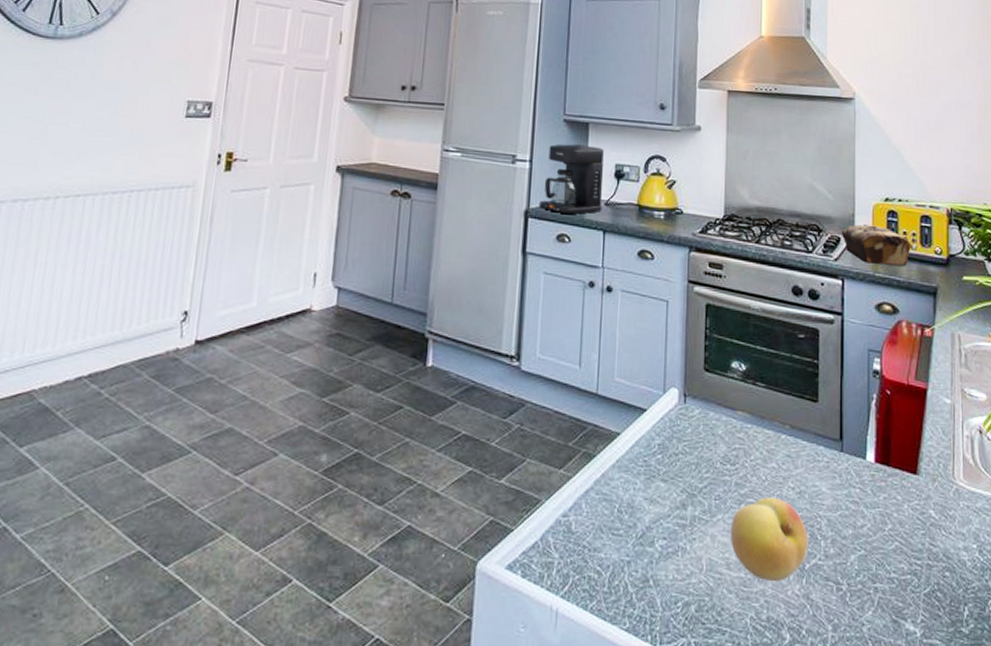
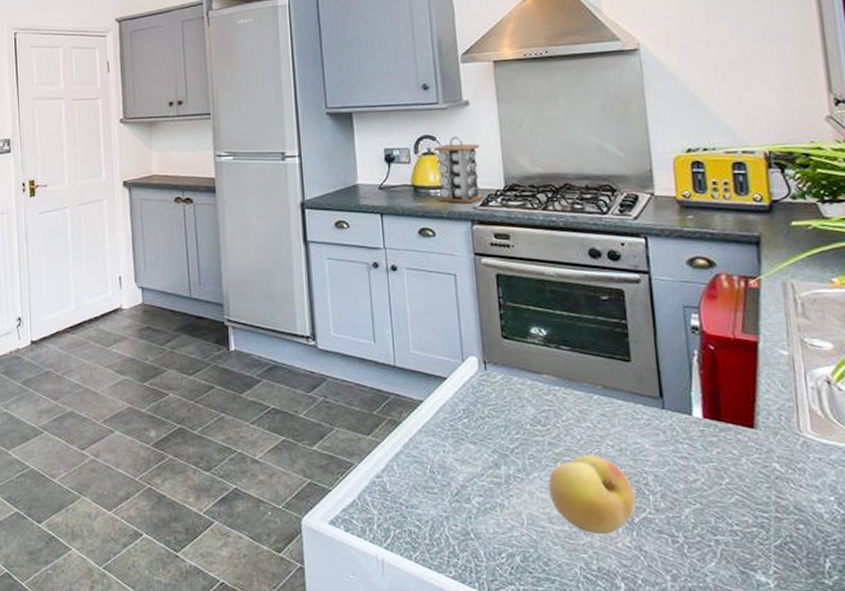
coffee maker: present [540,144,604,215] -> none [314,134,376,203]
spice rack: none [660,160,706,230] -> present [433,137,483,204]
bread loaf: present [841,223,911,266] -> none [638,177,724,219]

